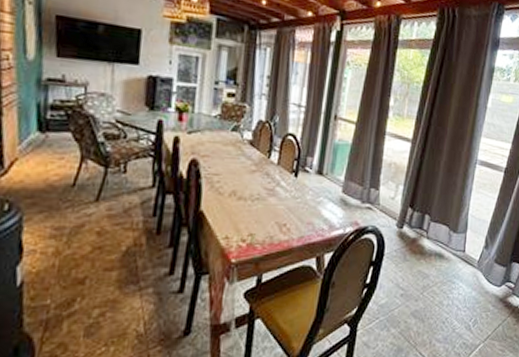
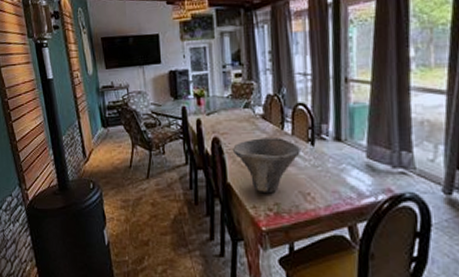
bowl: none [211,164,284,224] -> present [232,138,300,194]

